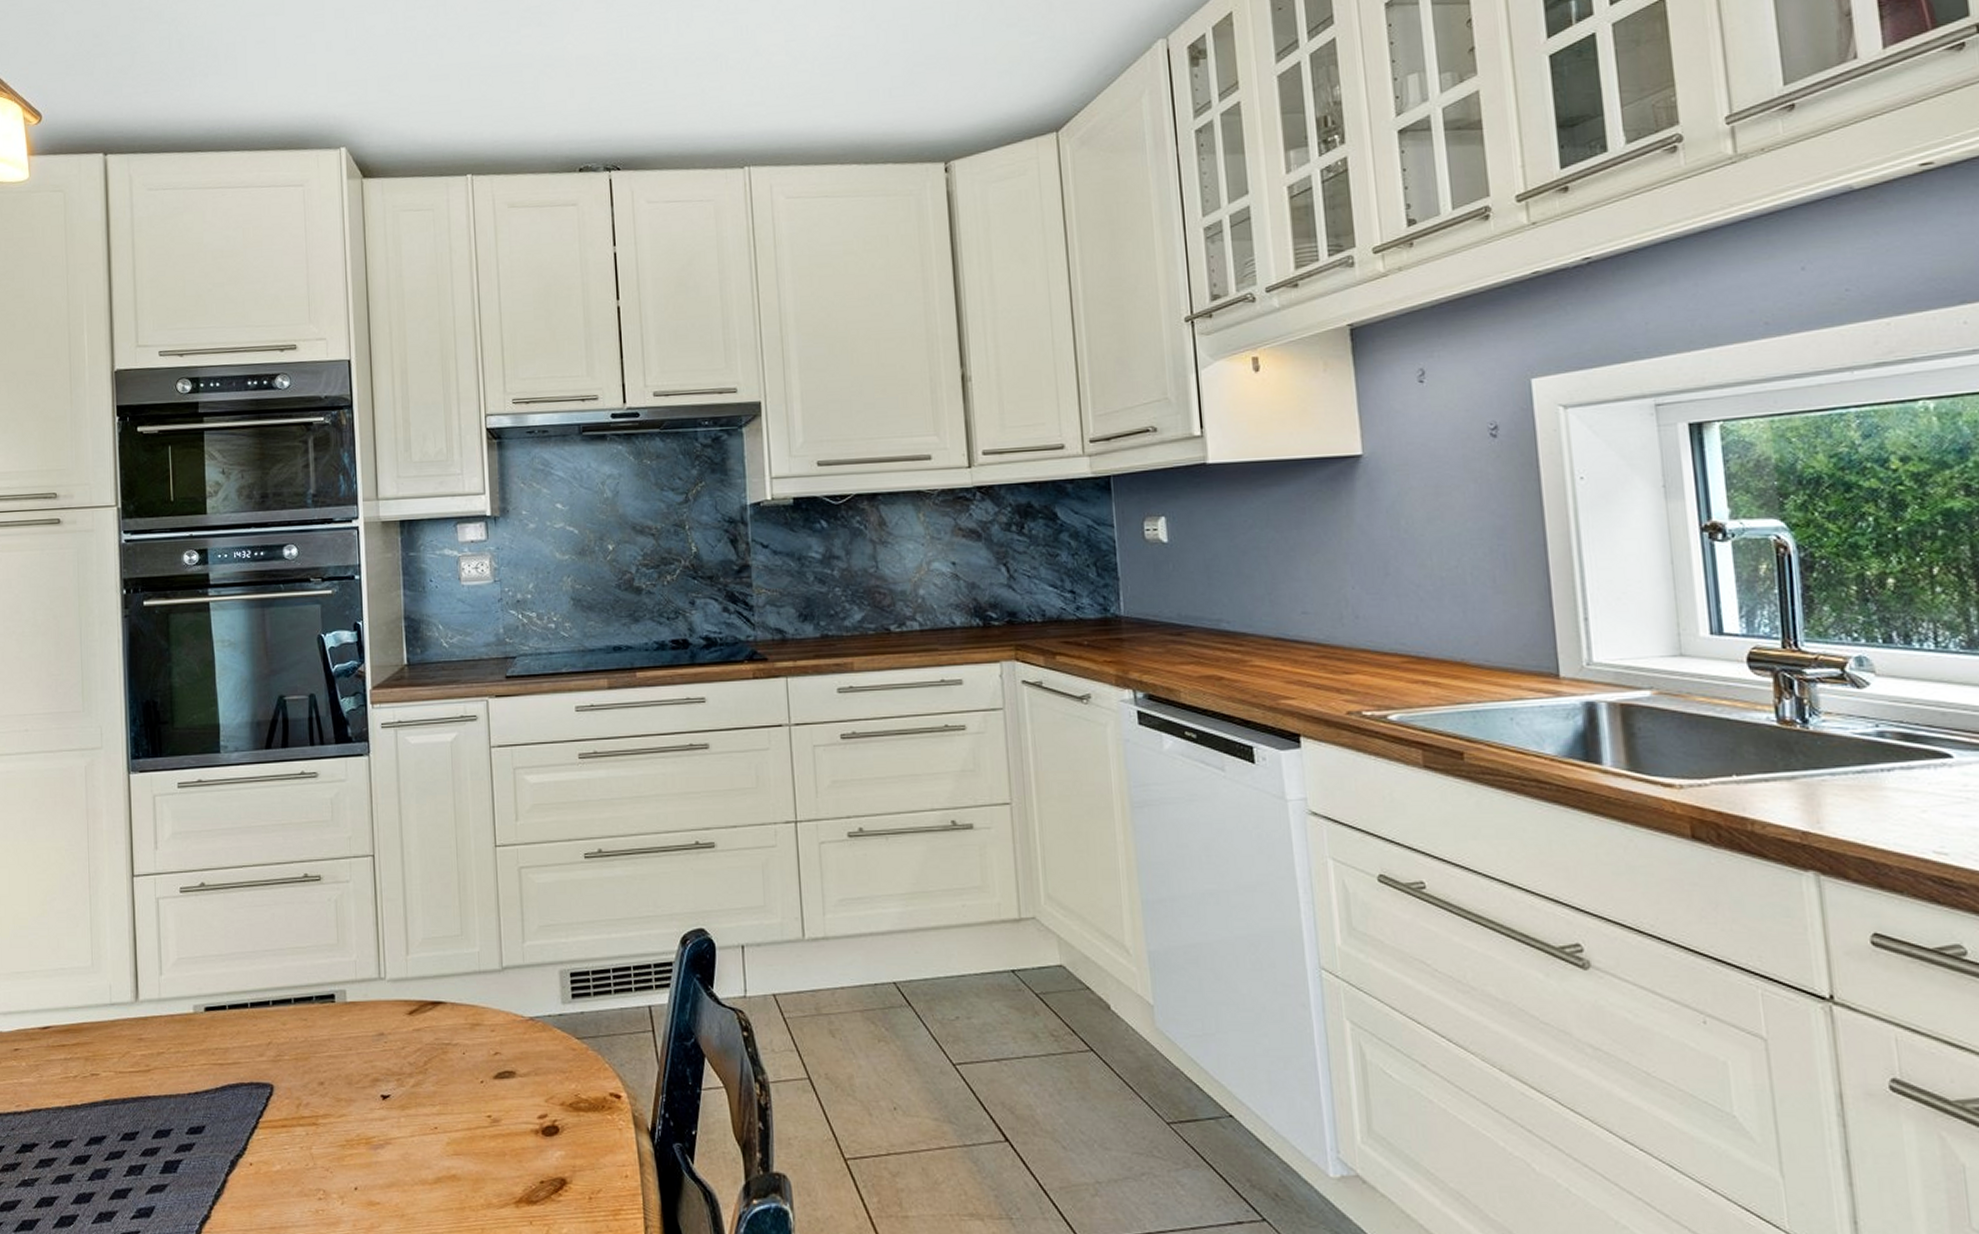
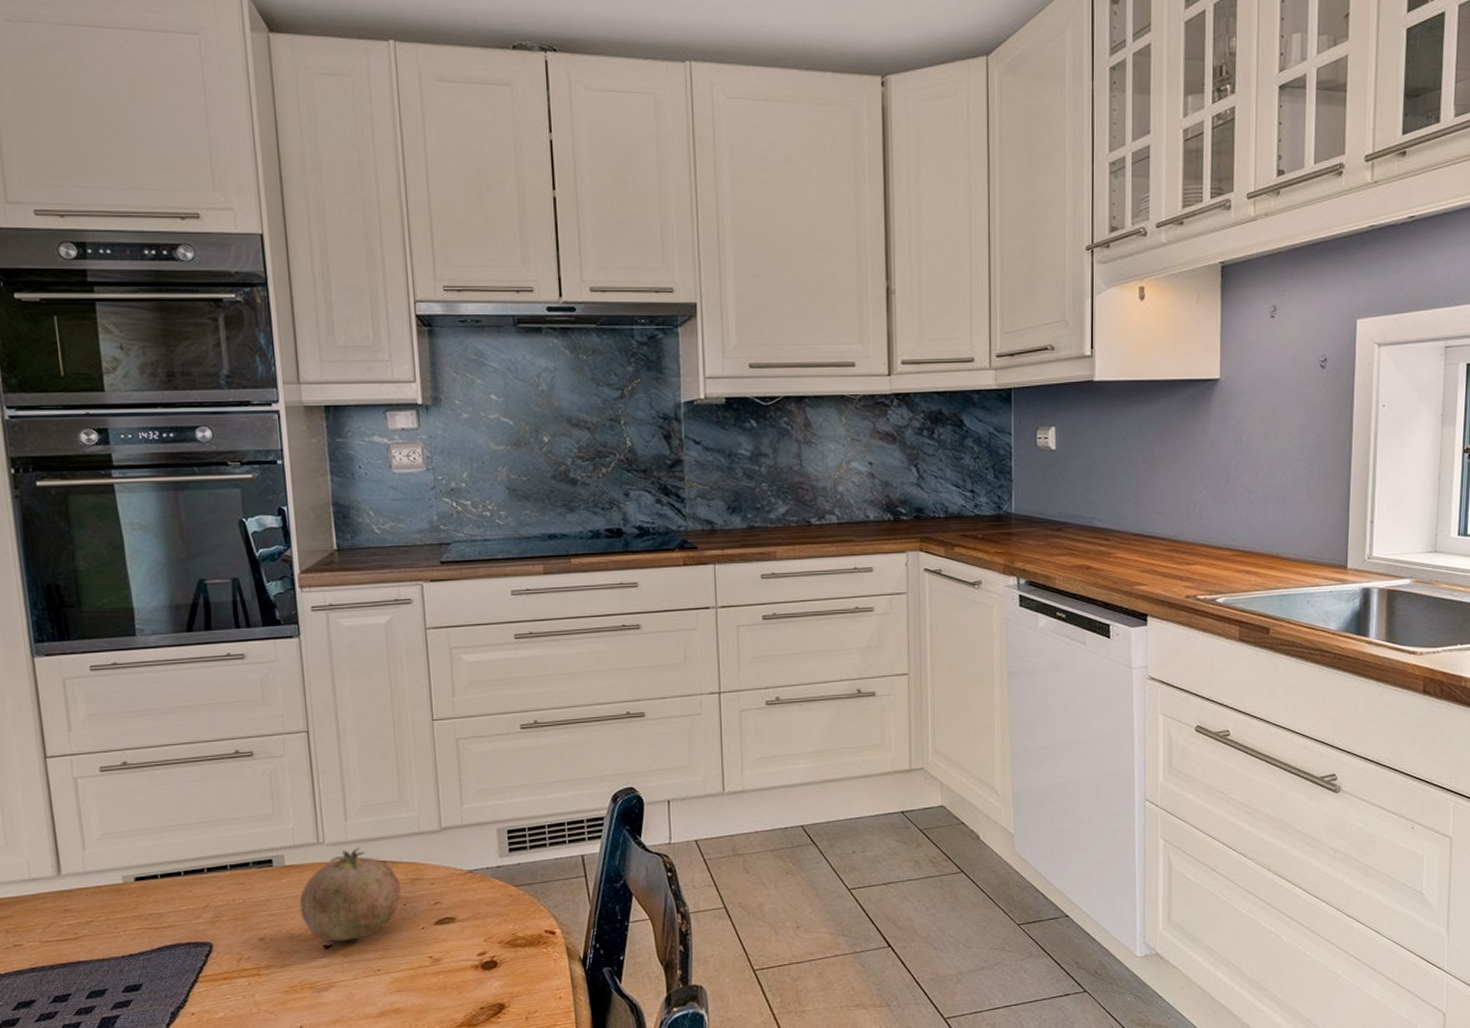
fruit: none [359,984,460,1092] -> present [299,846,401,942]

